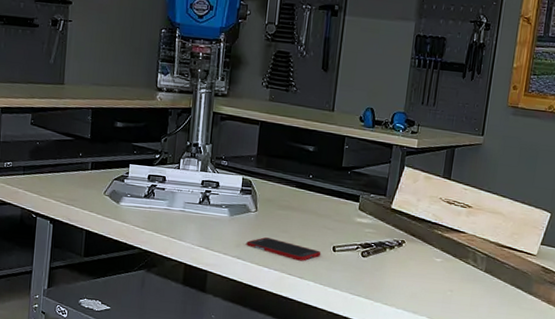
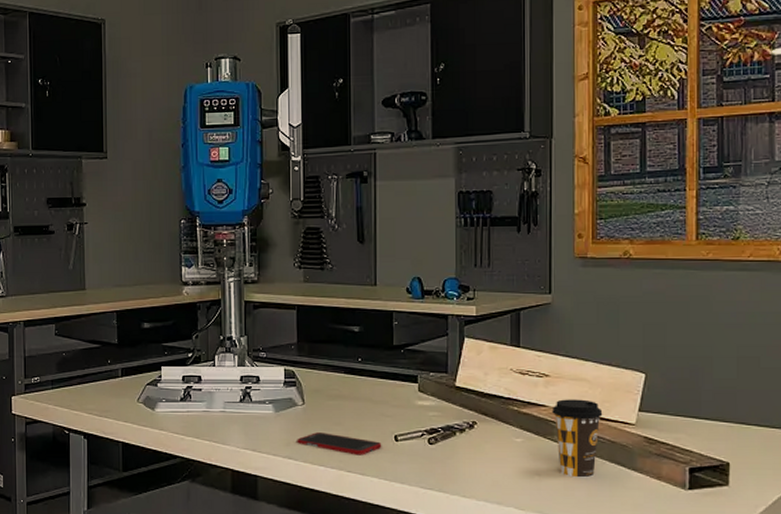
coffee cup: none [469,228,512,297] -> present [552,399,603,478]

